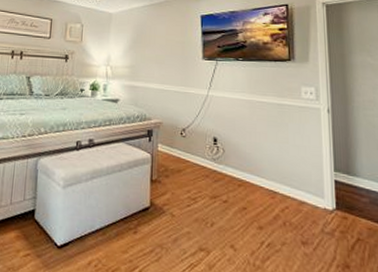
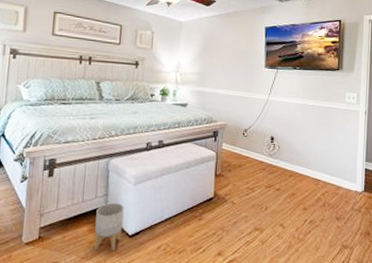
planter: none [21,206,53,263] -> present [94,202,124,251]

